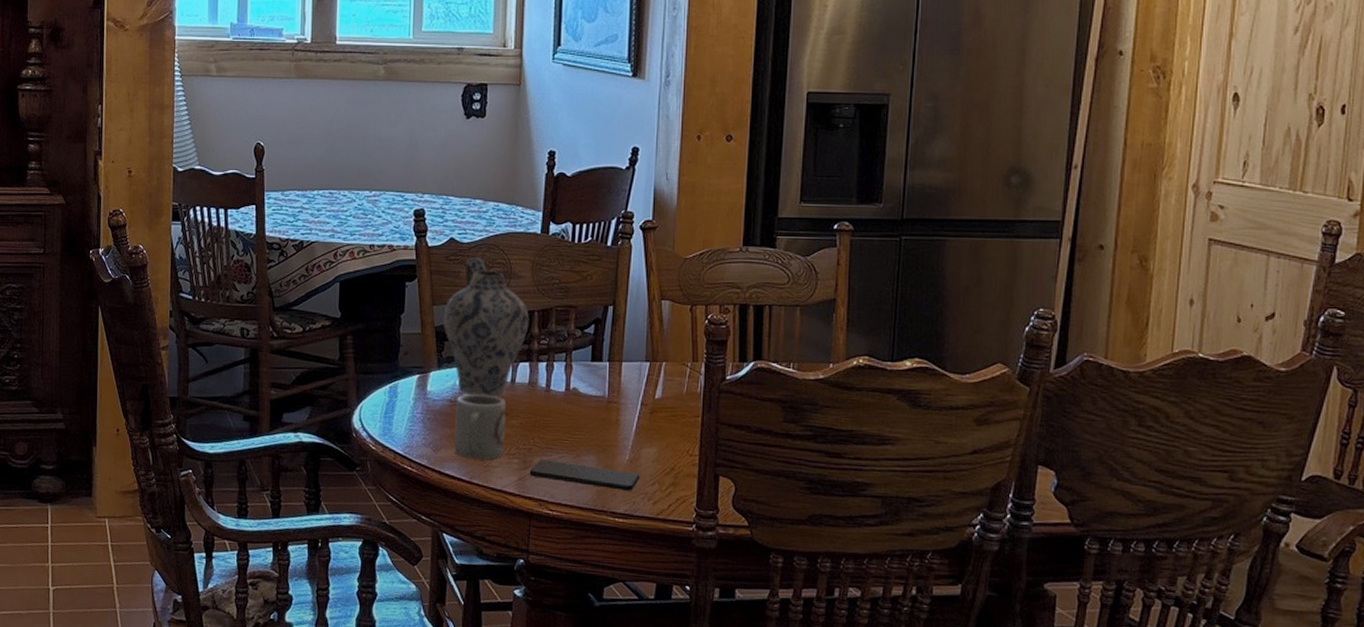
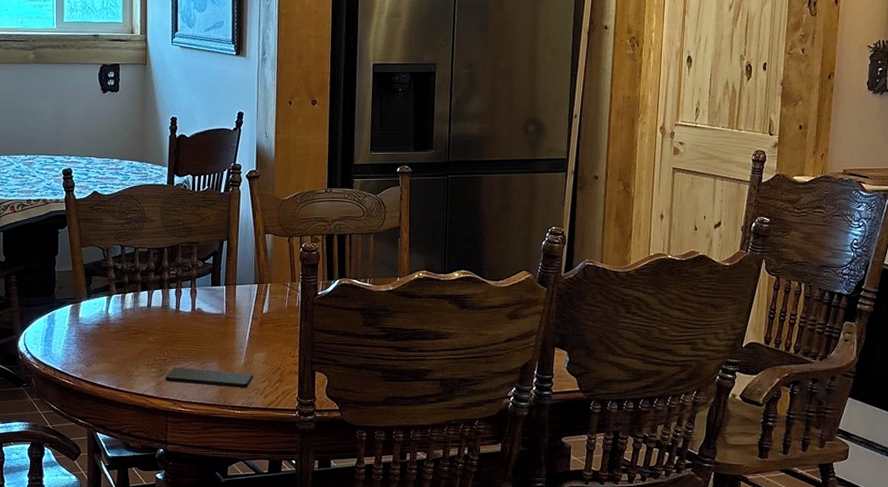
ceramic jug: present [443,257,529,397] -> none [91,206,160,319]
cup: present [454,393,506,459] -> none [103,317,144,370]

